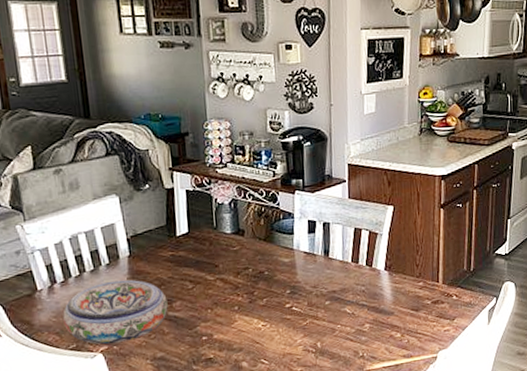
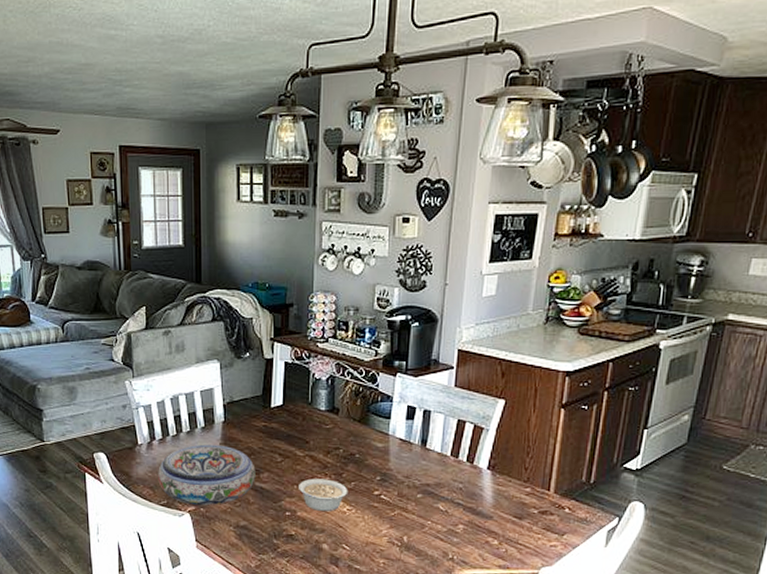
legume: none [212,299,261,332] -> present [299,478,348,512]

